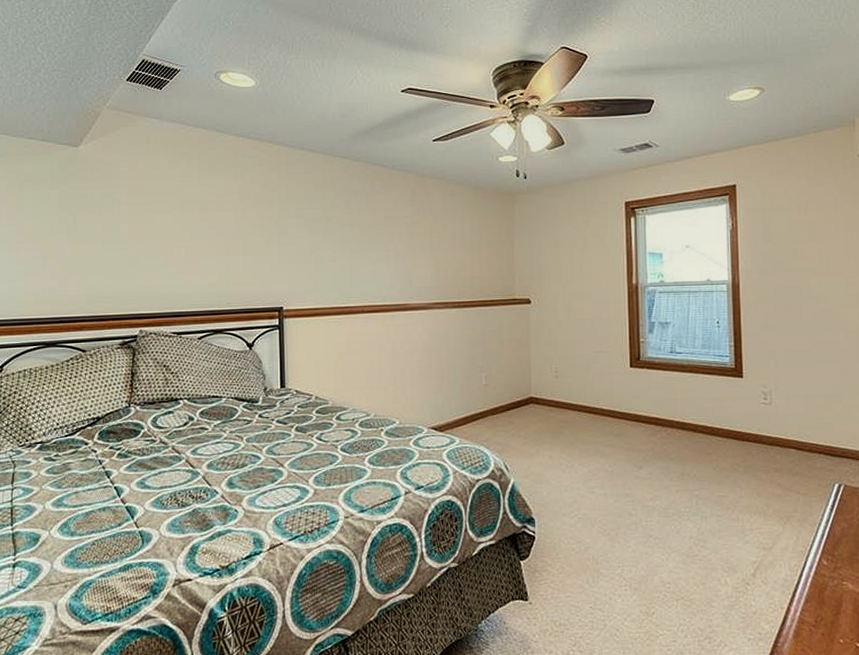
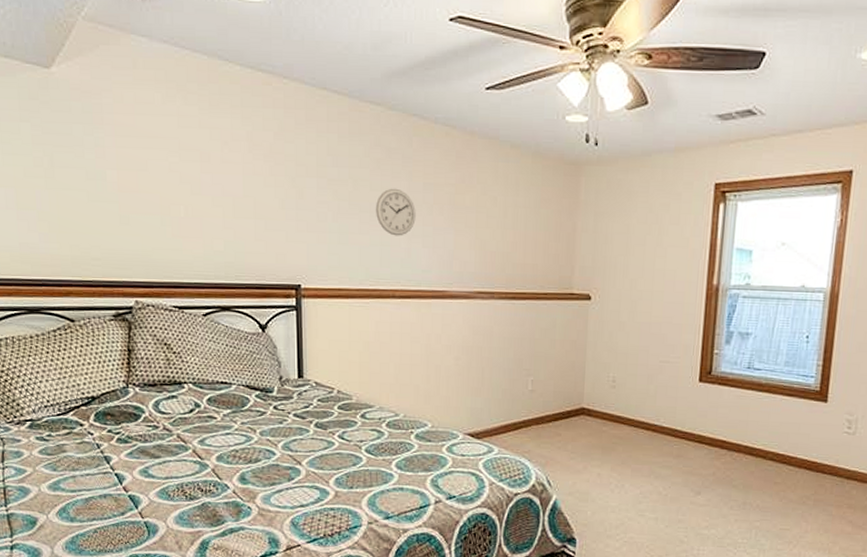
wall clock: none [346,222,380,261] -> present [376,188,416,236]

